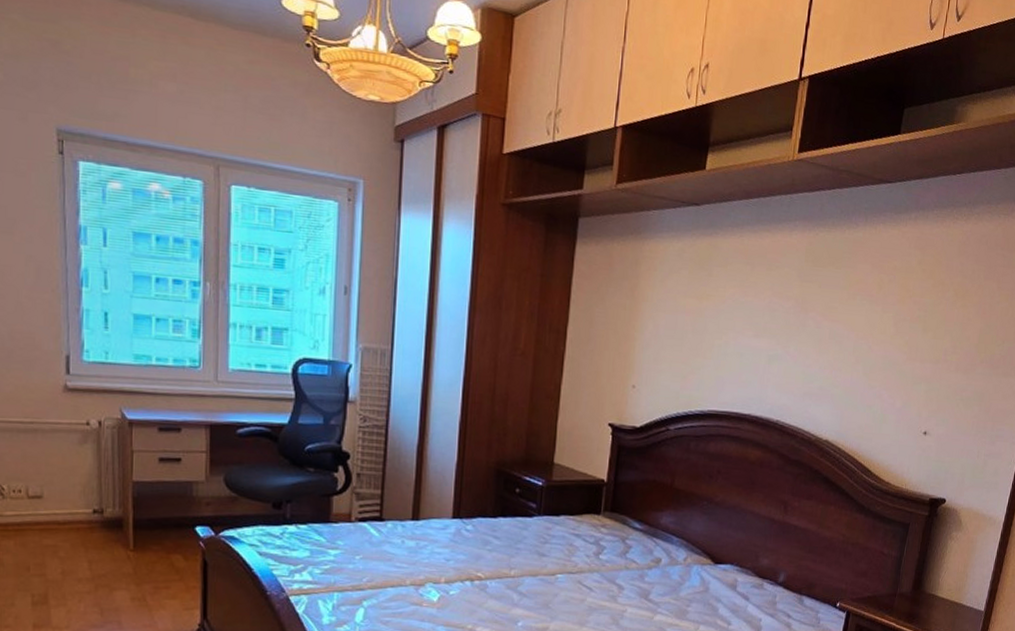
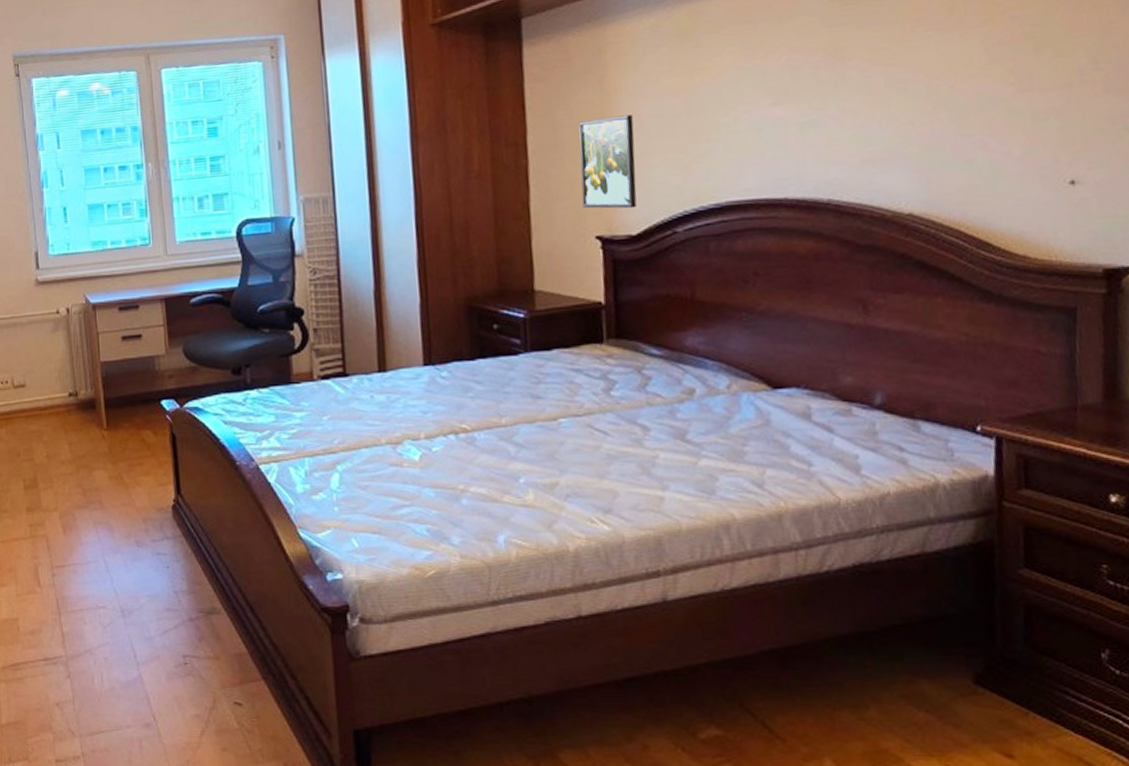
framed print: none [603,321,653,404] -> present [578,114,637,209]

